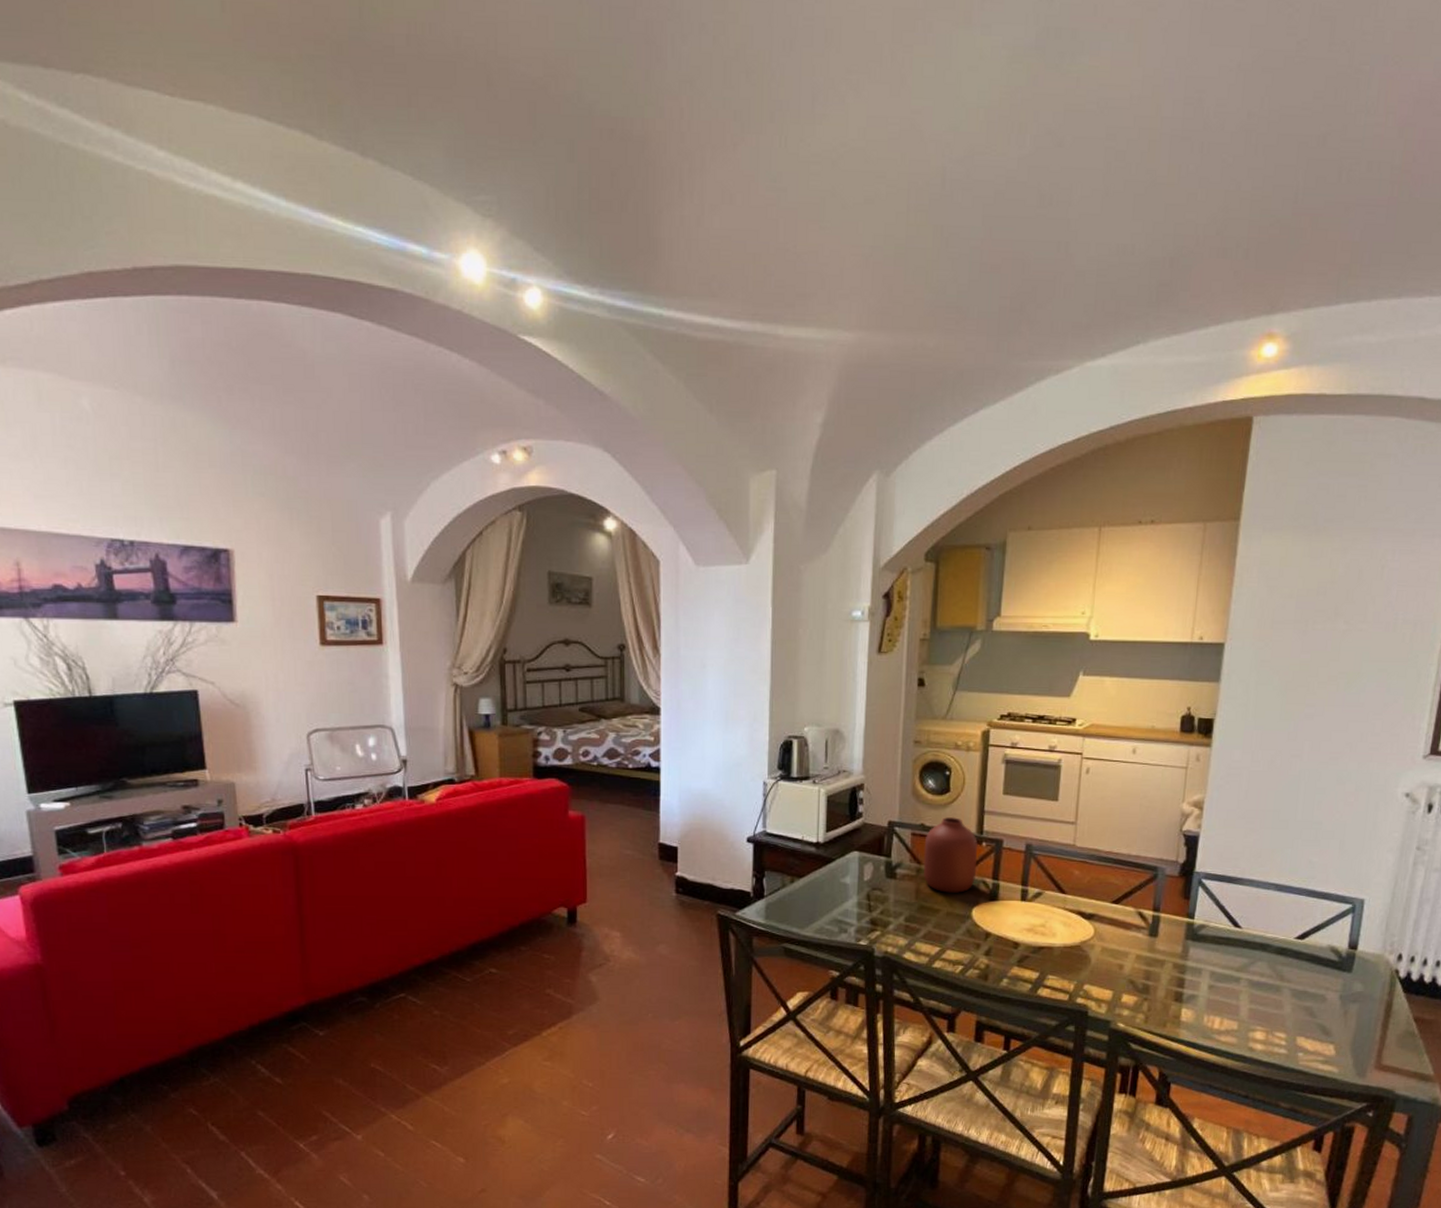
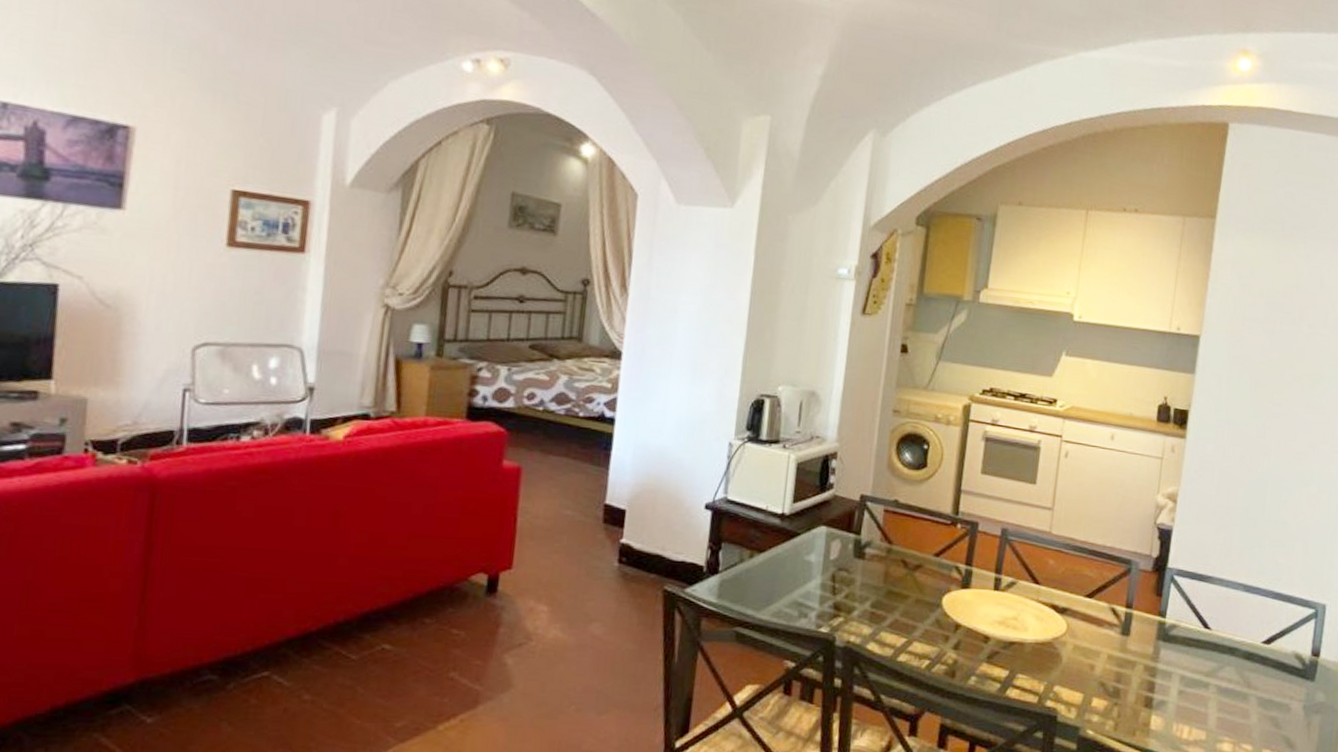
vase: present [923,817,977,893] -> none [893,494,952,578]

